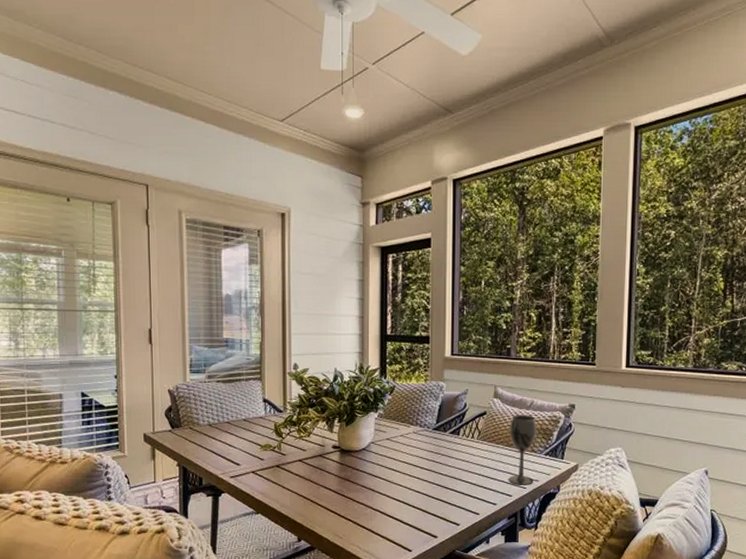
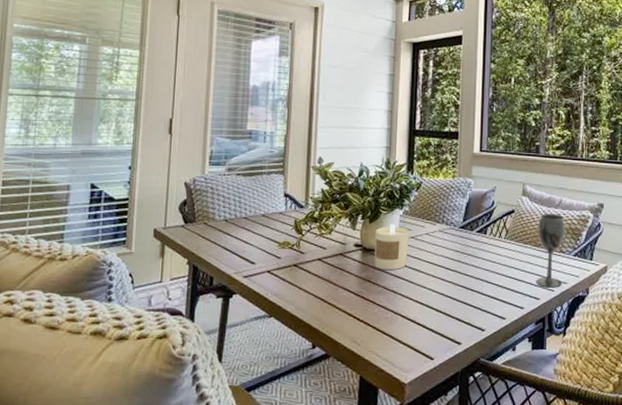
candle: none [351,426,384,470] -> present [374,224,409,271]

